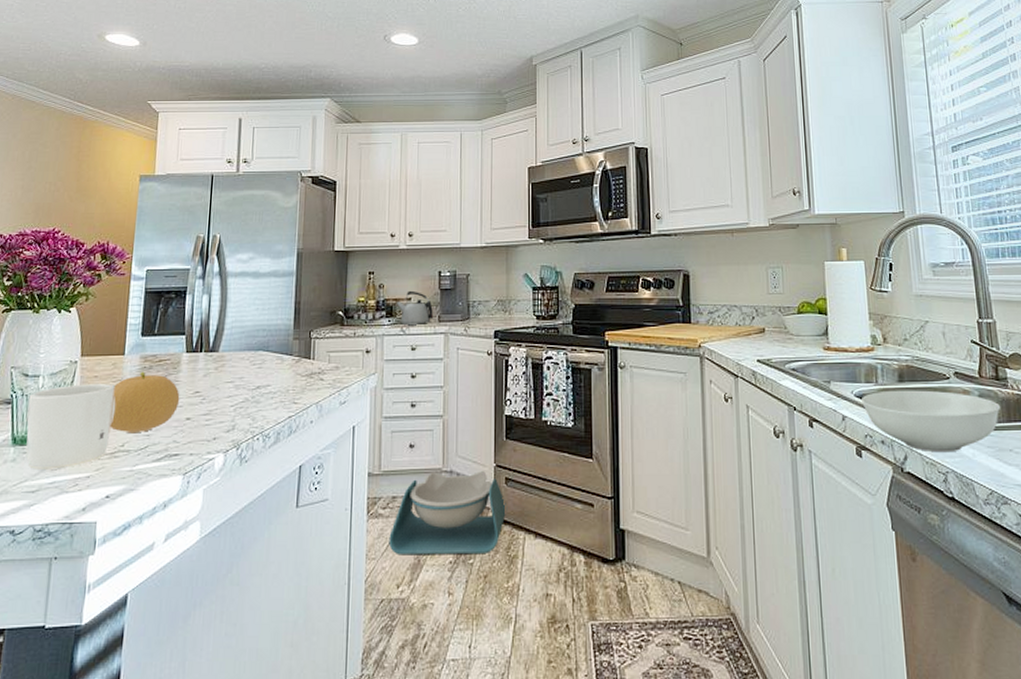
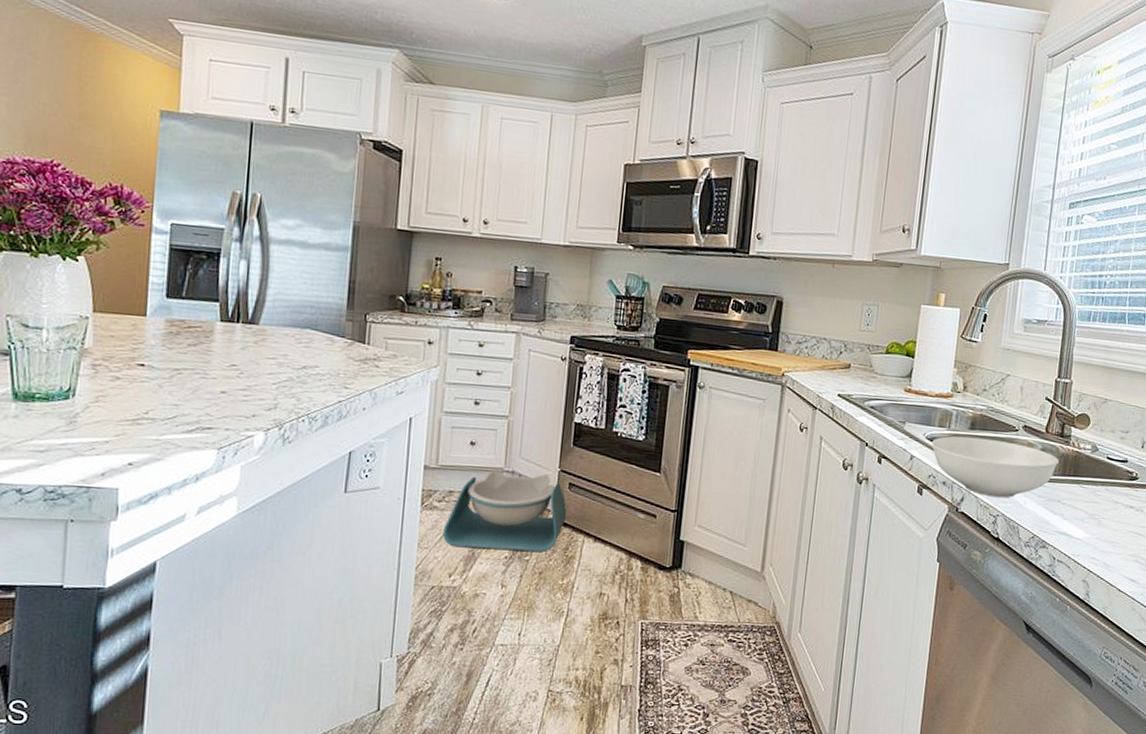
mug: present [25,384,116,469] -> none [30,342,138,431]
fruit: present [110,371,180,434] -> none [131,336,214,402]
kettle: present [397,290,434,326] -> none [465,283,506,321]

